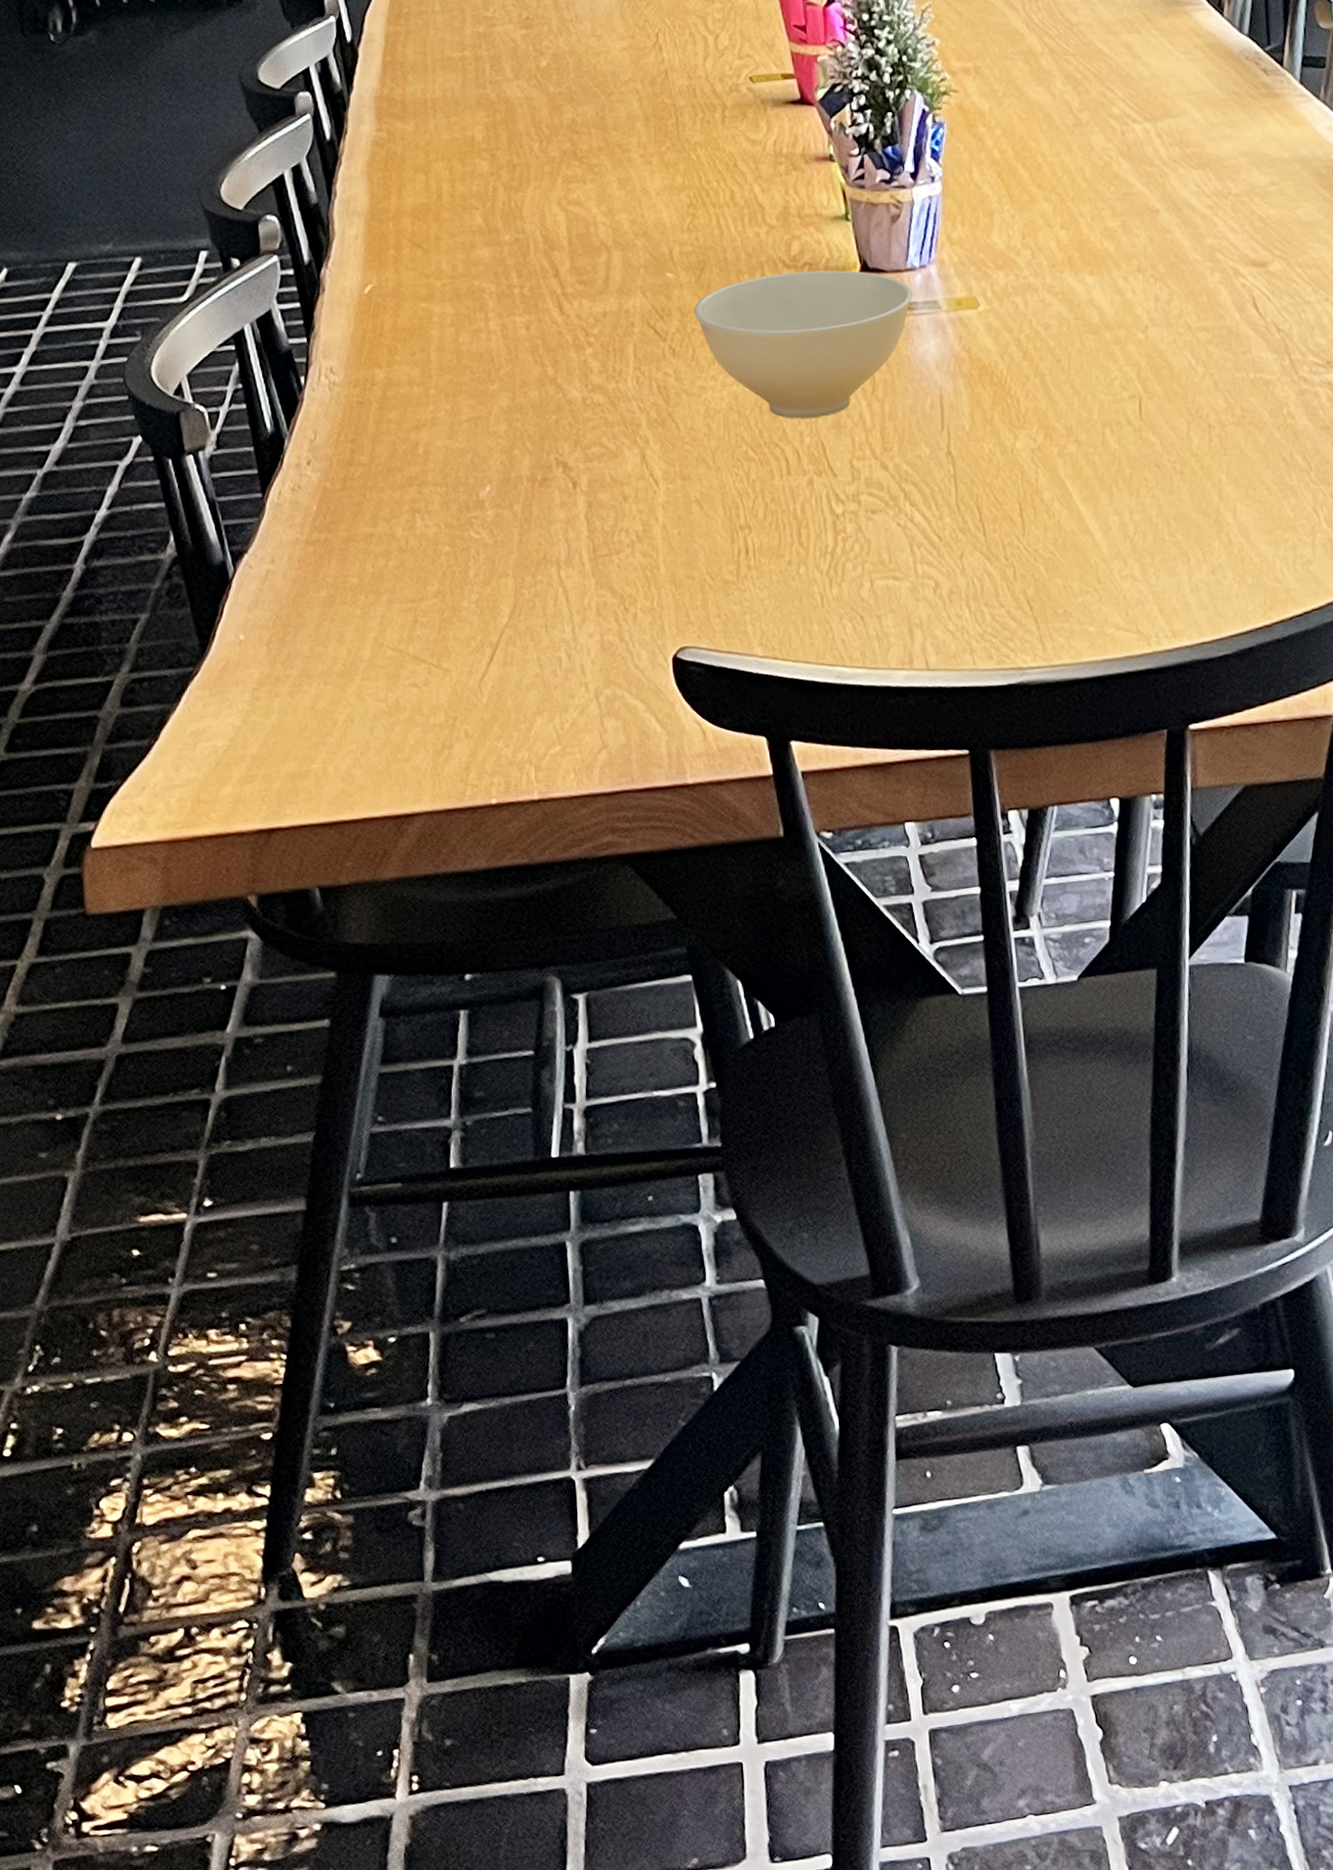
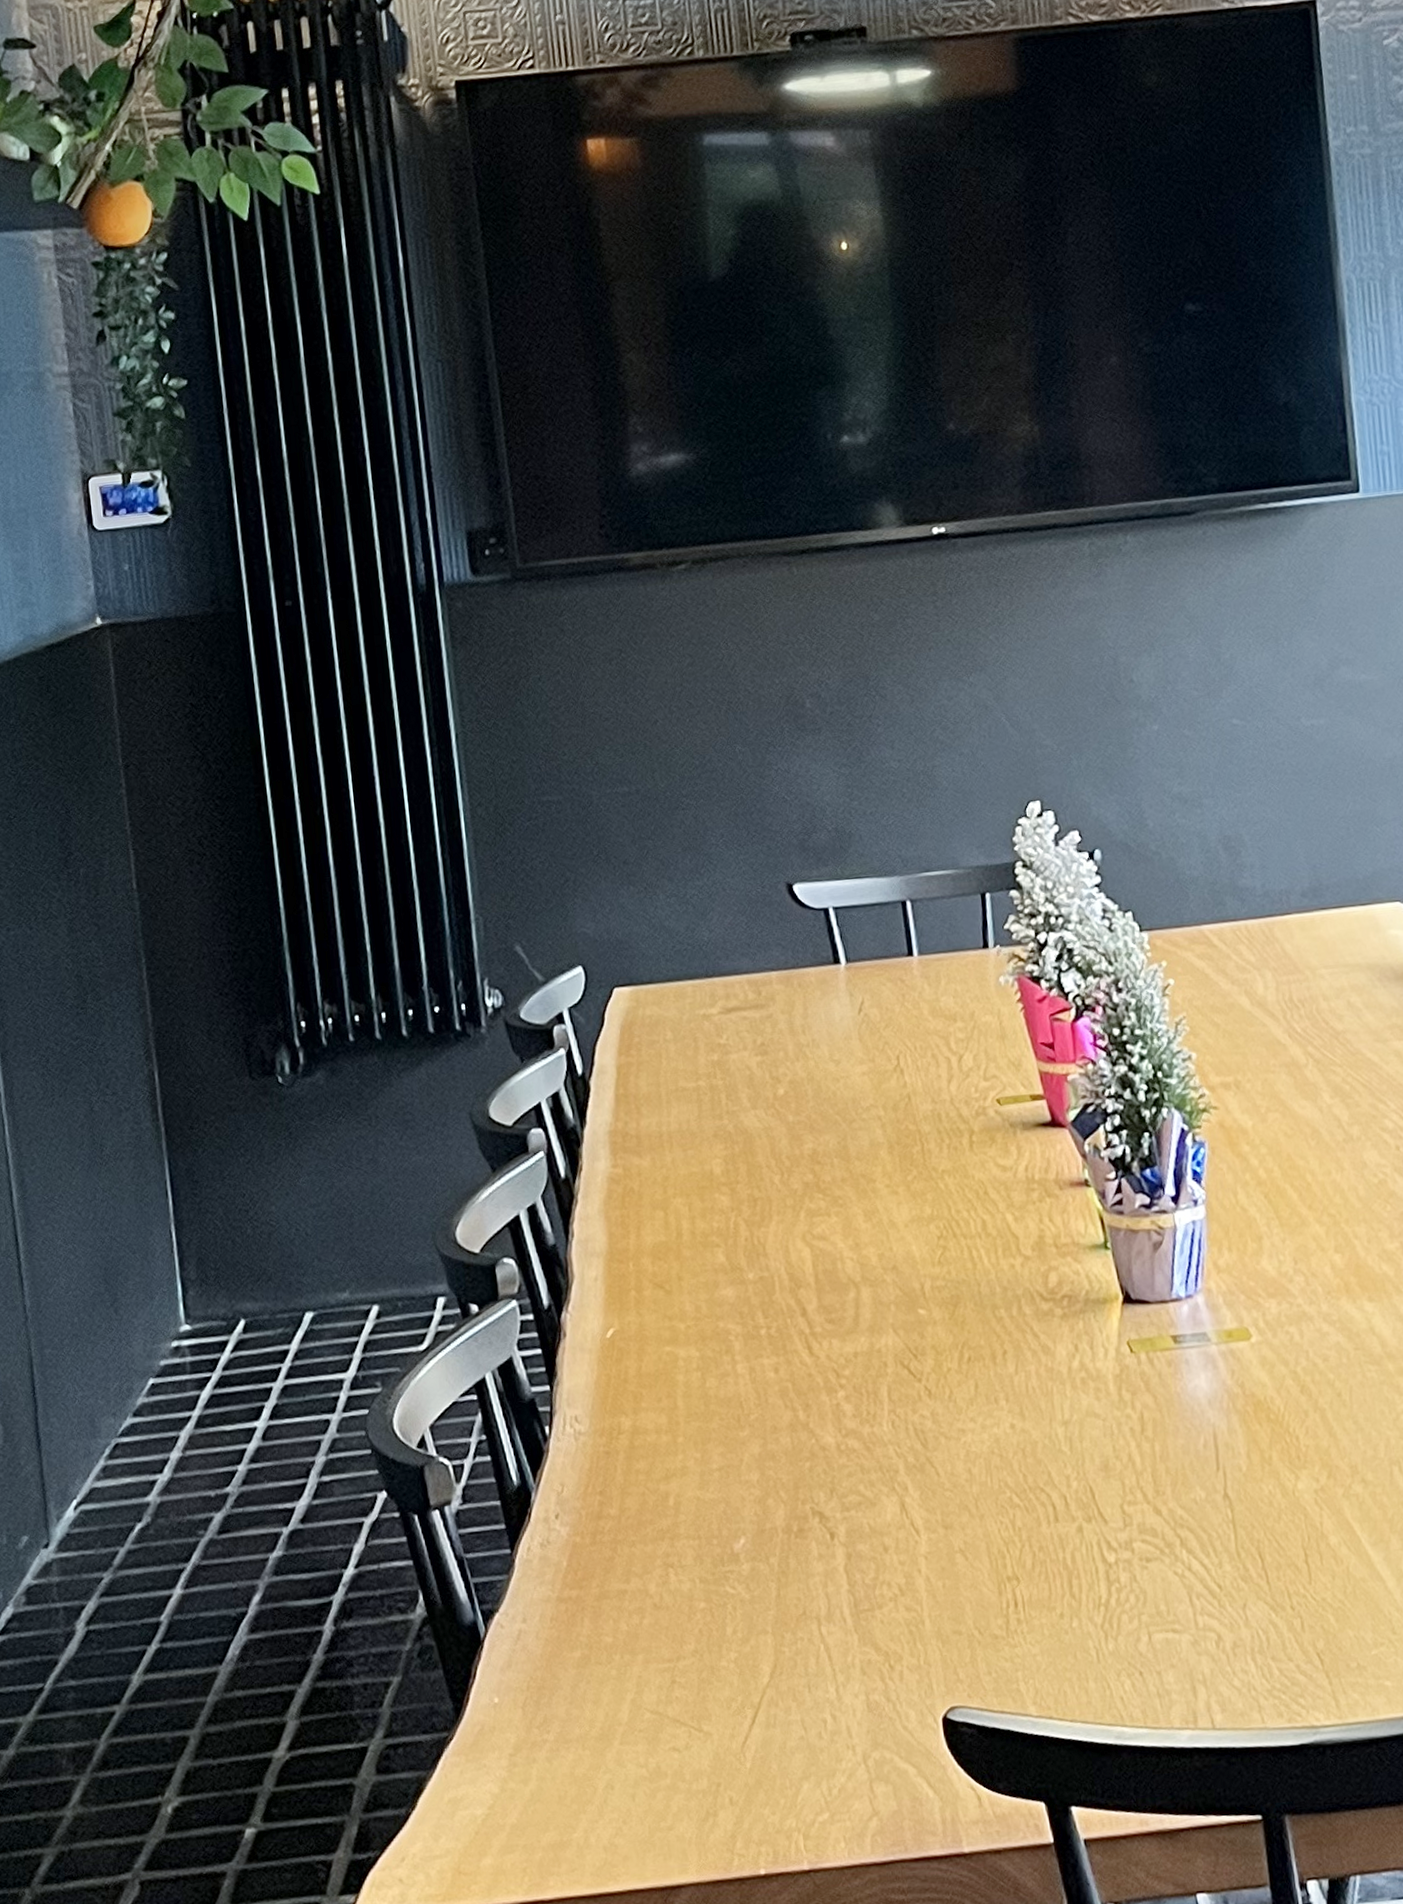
bowl: present [694,270,913,419] -> none [949,1302,1180,1462]

